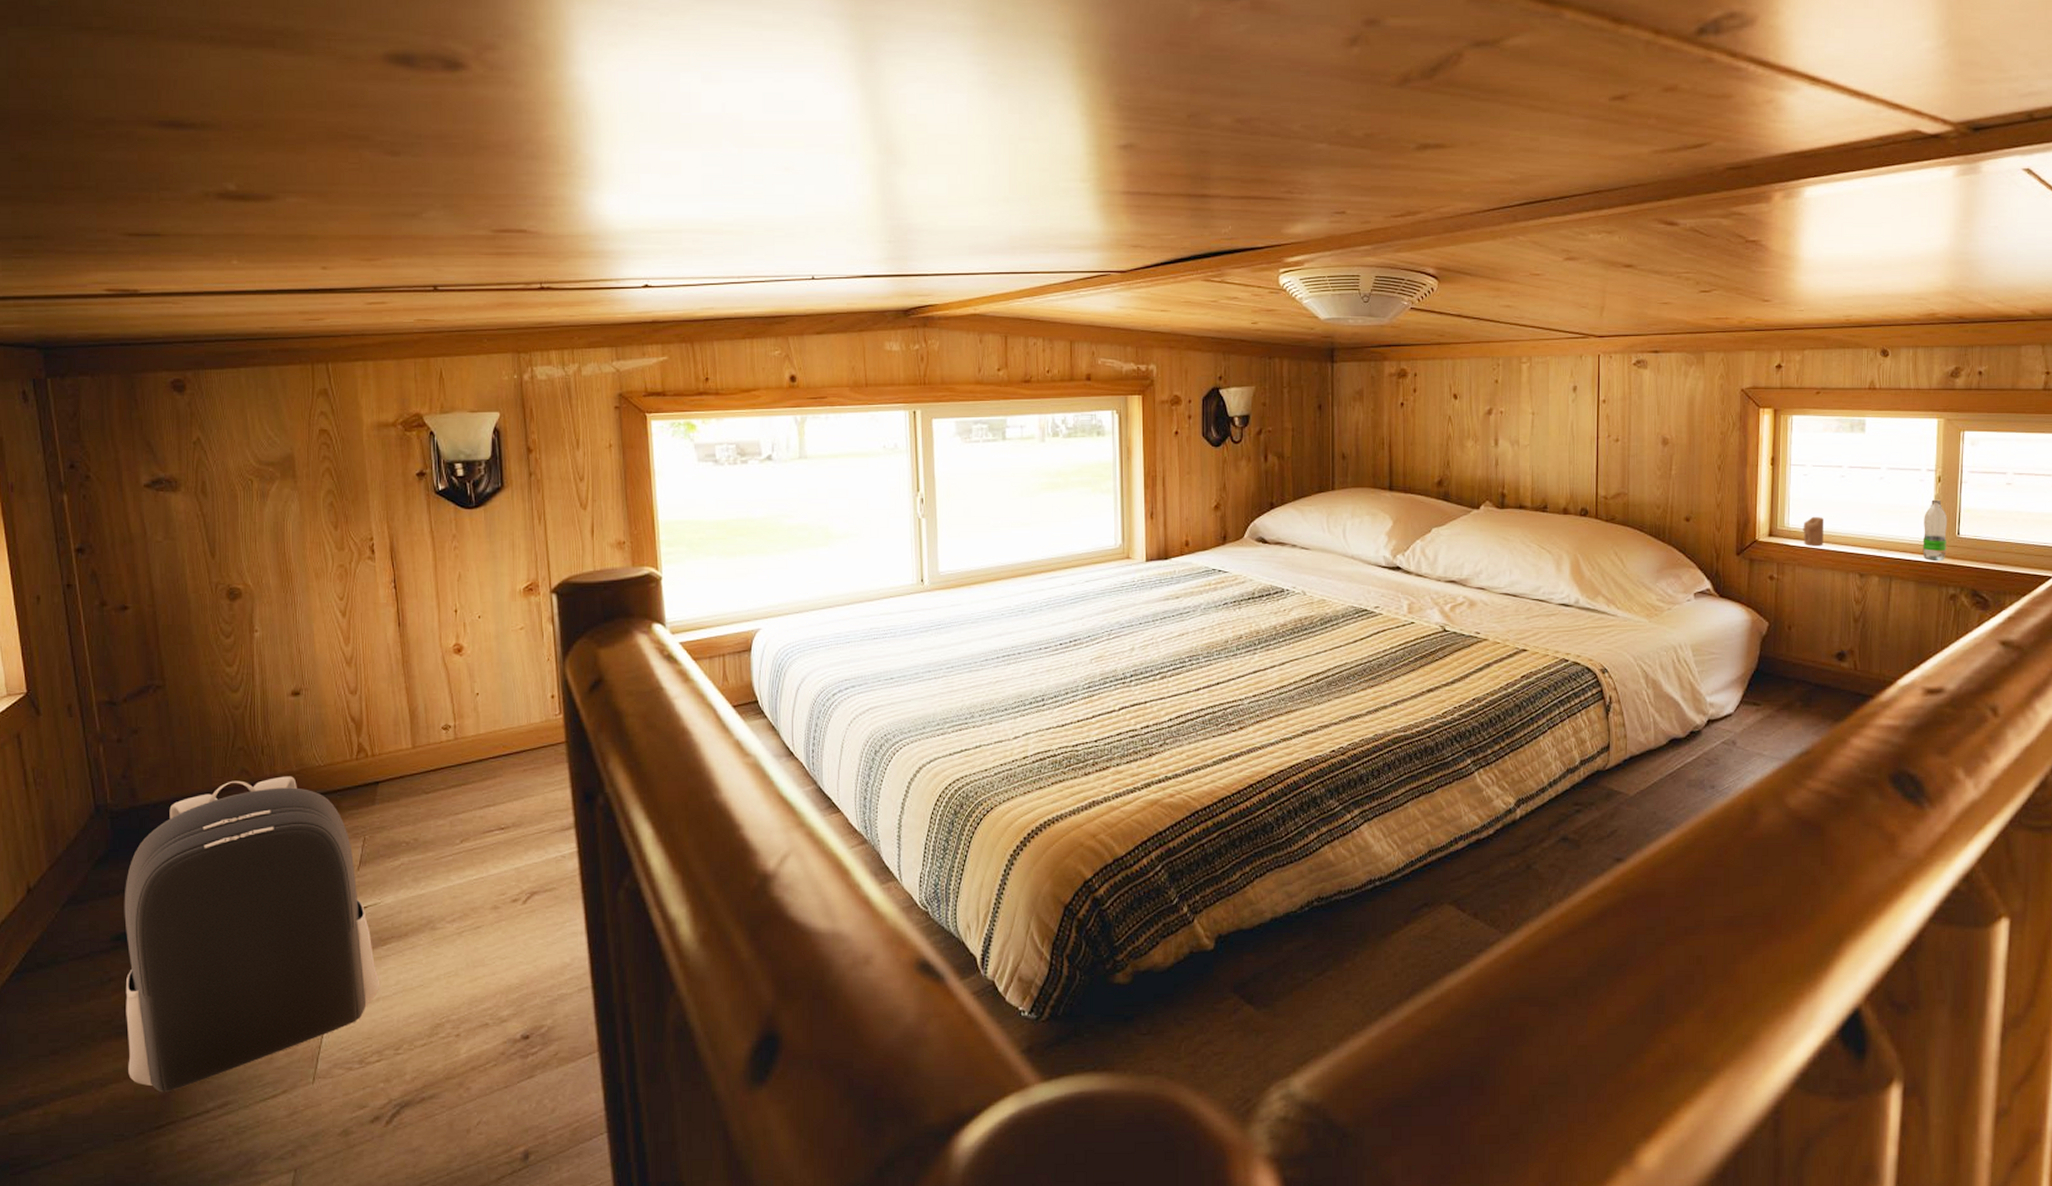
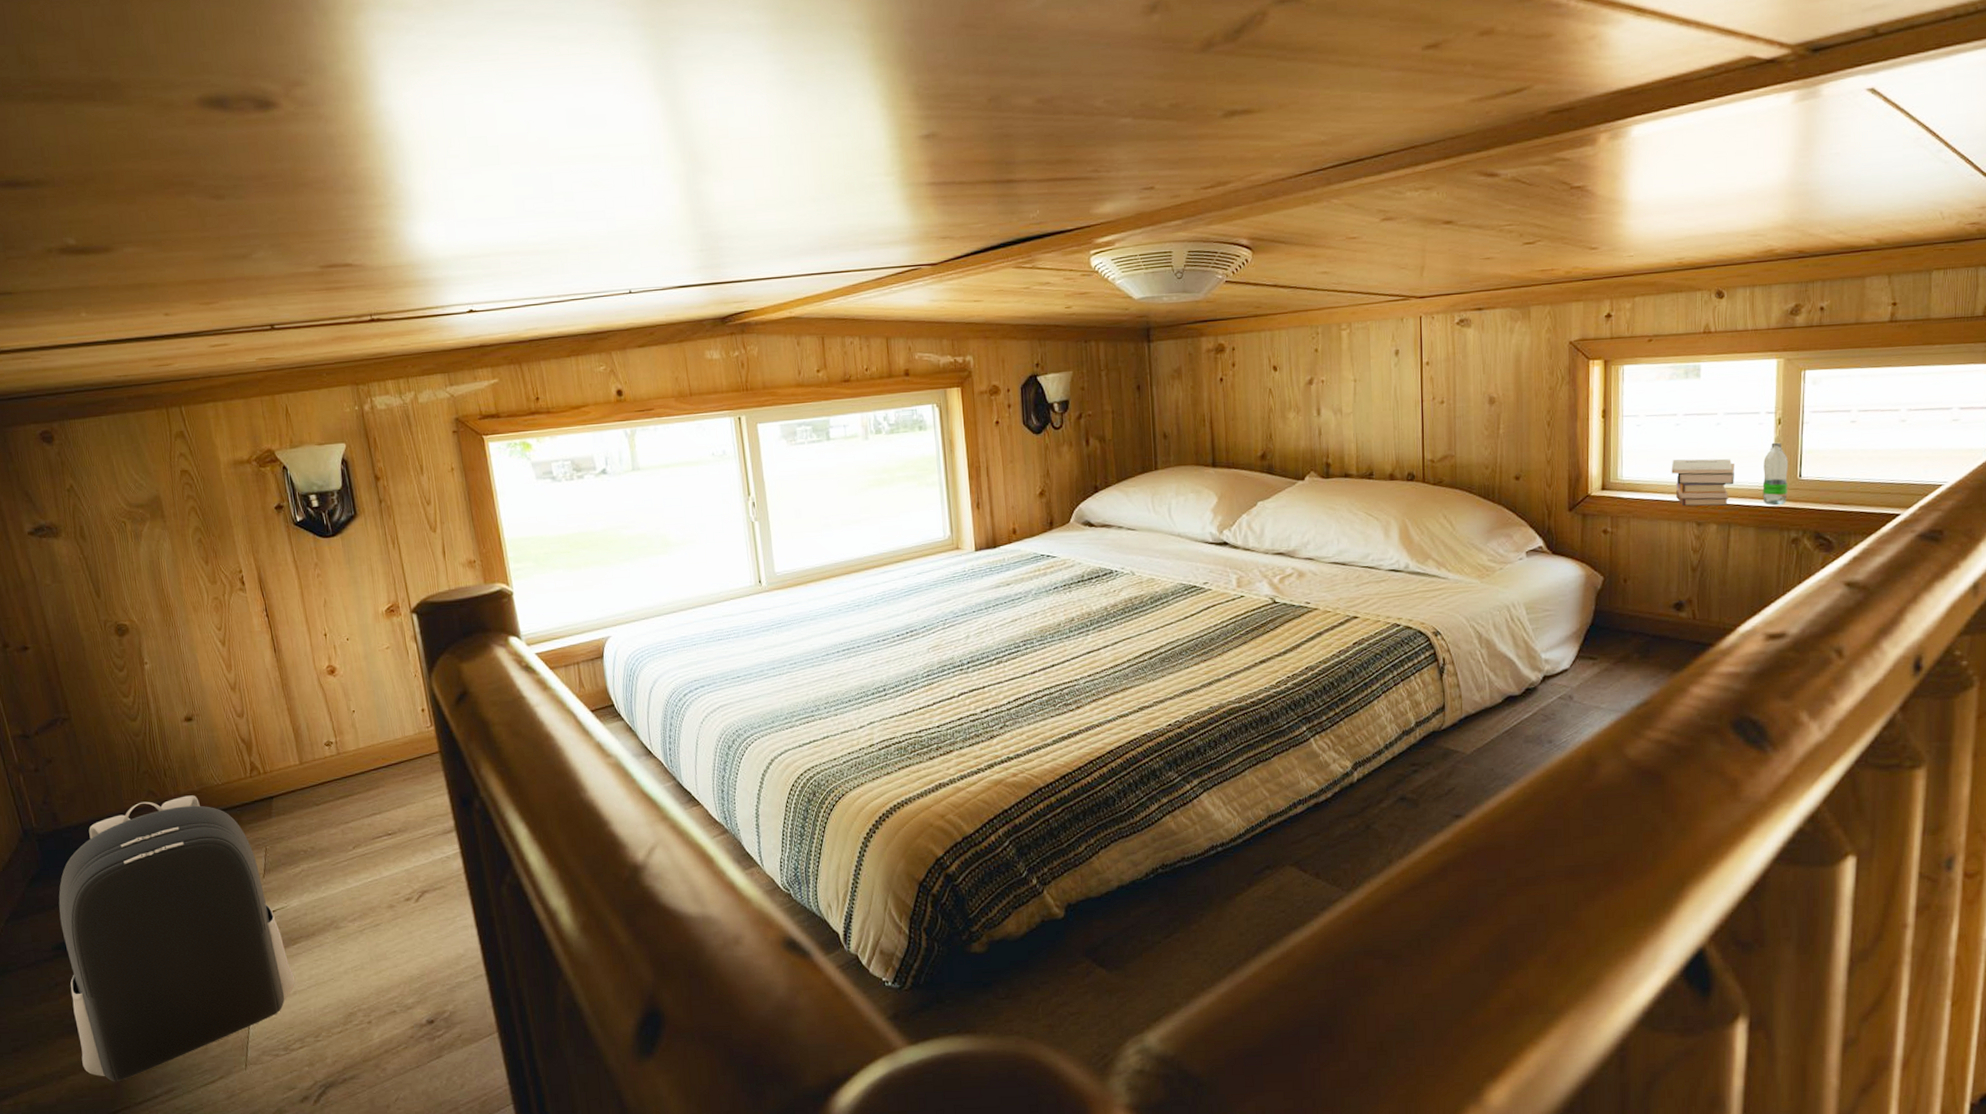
candle: present [1803,516,1823,547] -> none [1637,467,1659,498]
books: none [1836,510,1897,559] -> present [1671,458,1736,507]

